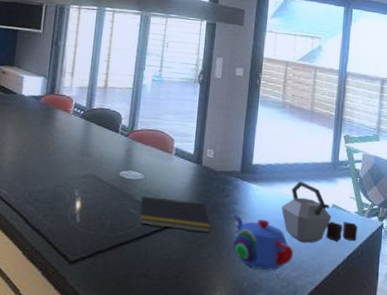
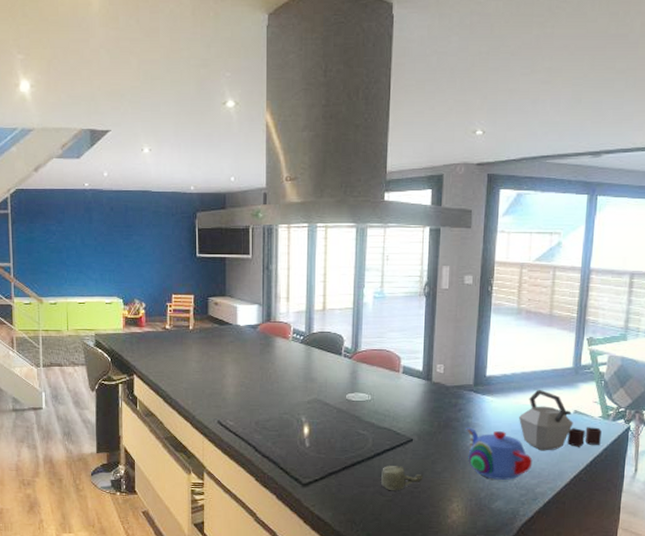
notepad: present [139,195,210,233] -> none [368,416,443,448]
cup: none [148,247,189,275] -> present [381,466,424,491]

